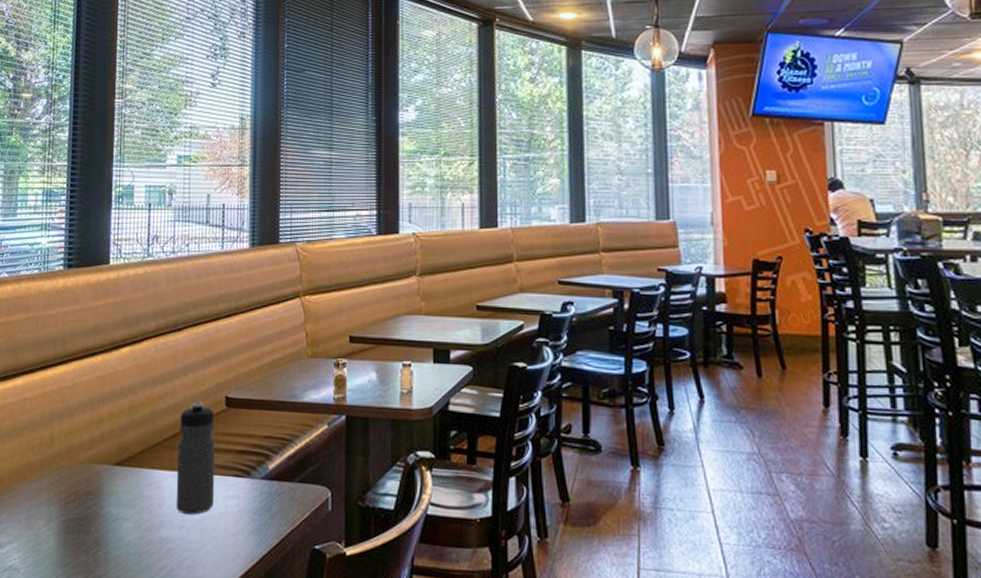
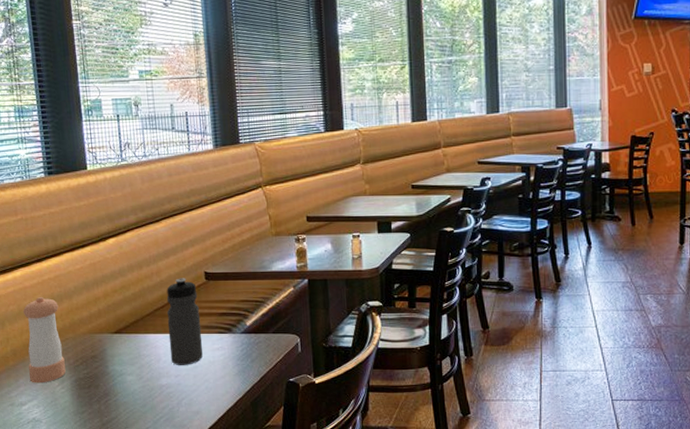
pepper shaker: none [13,412,58,521] -> present [23,297,66,383]

